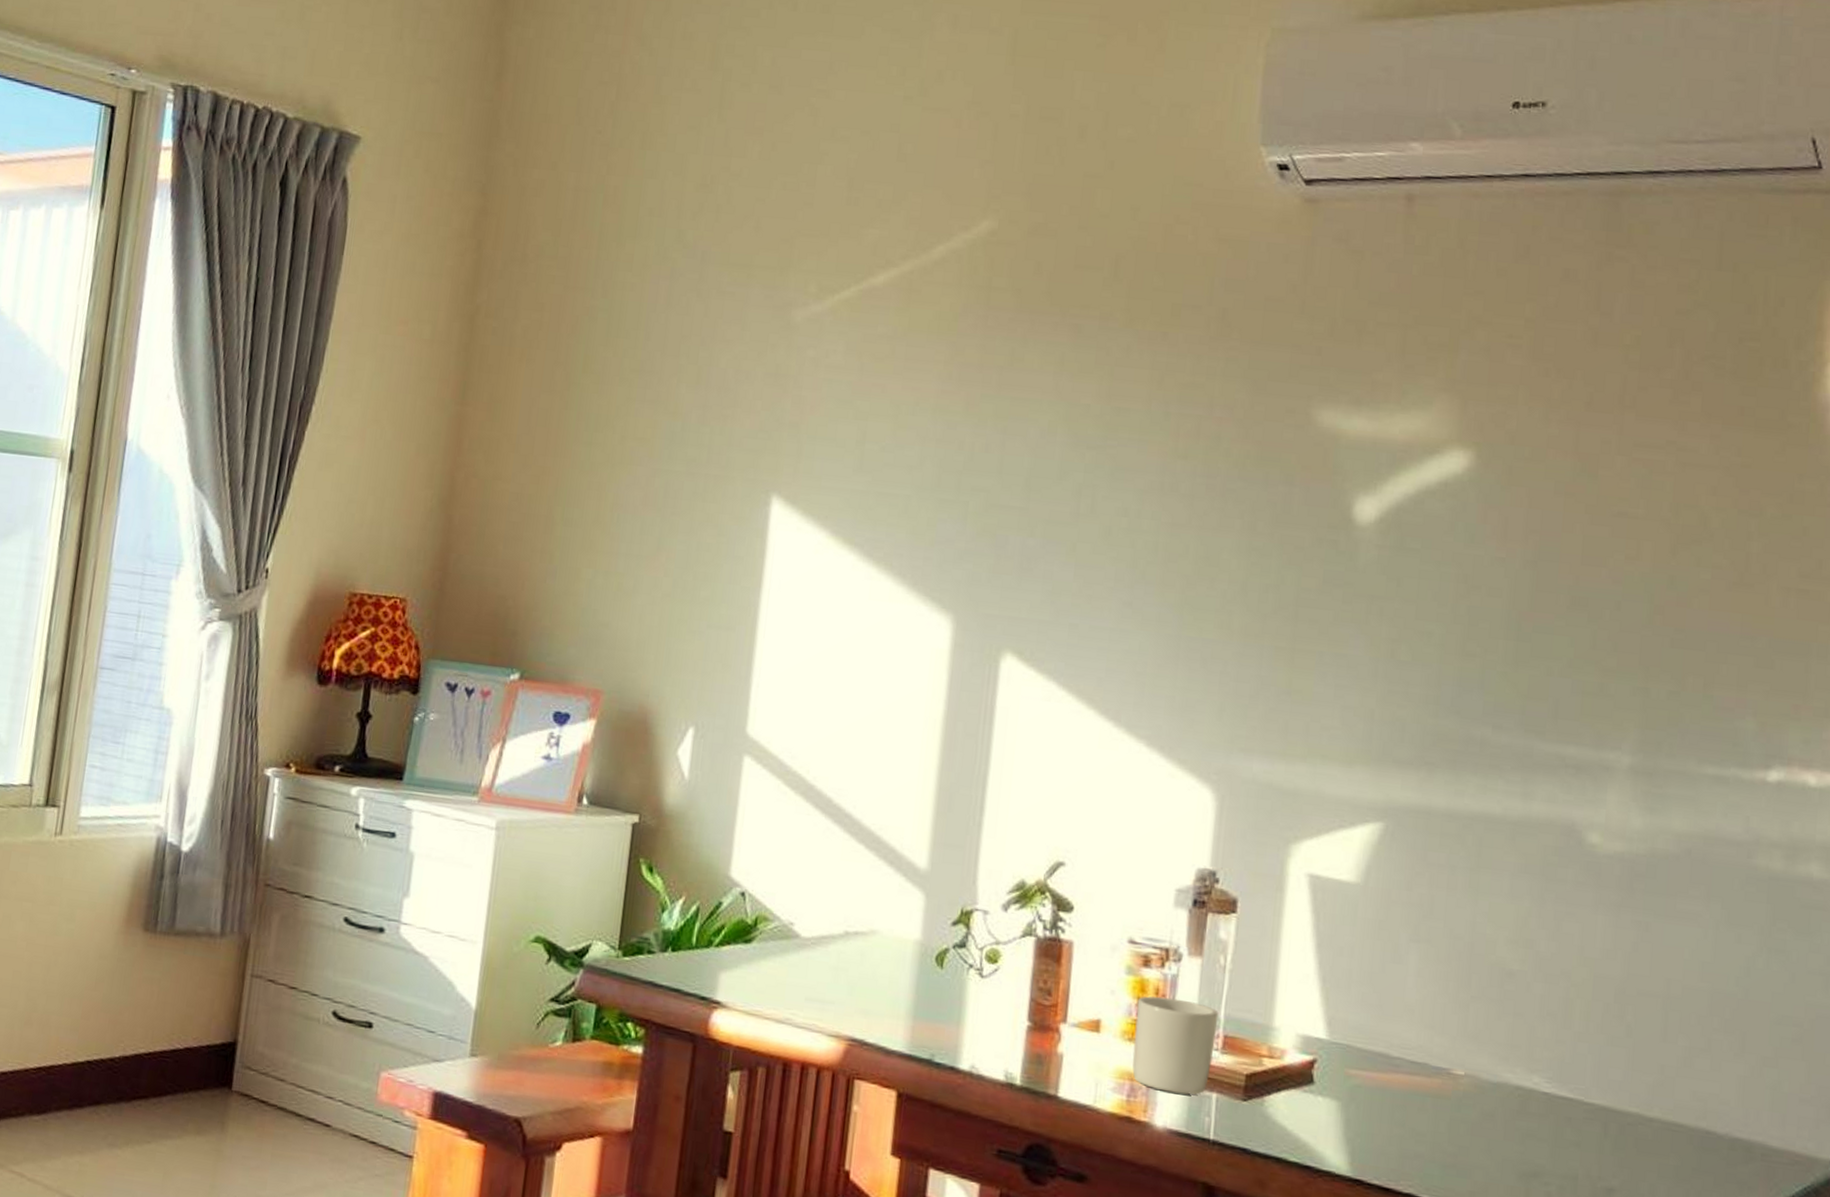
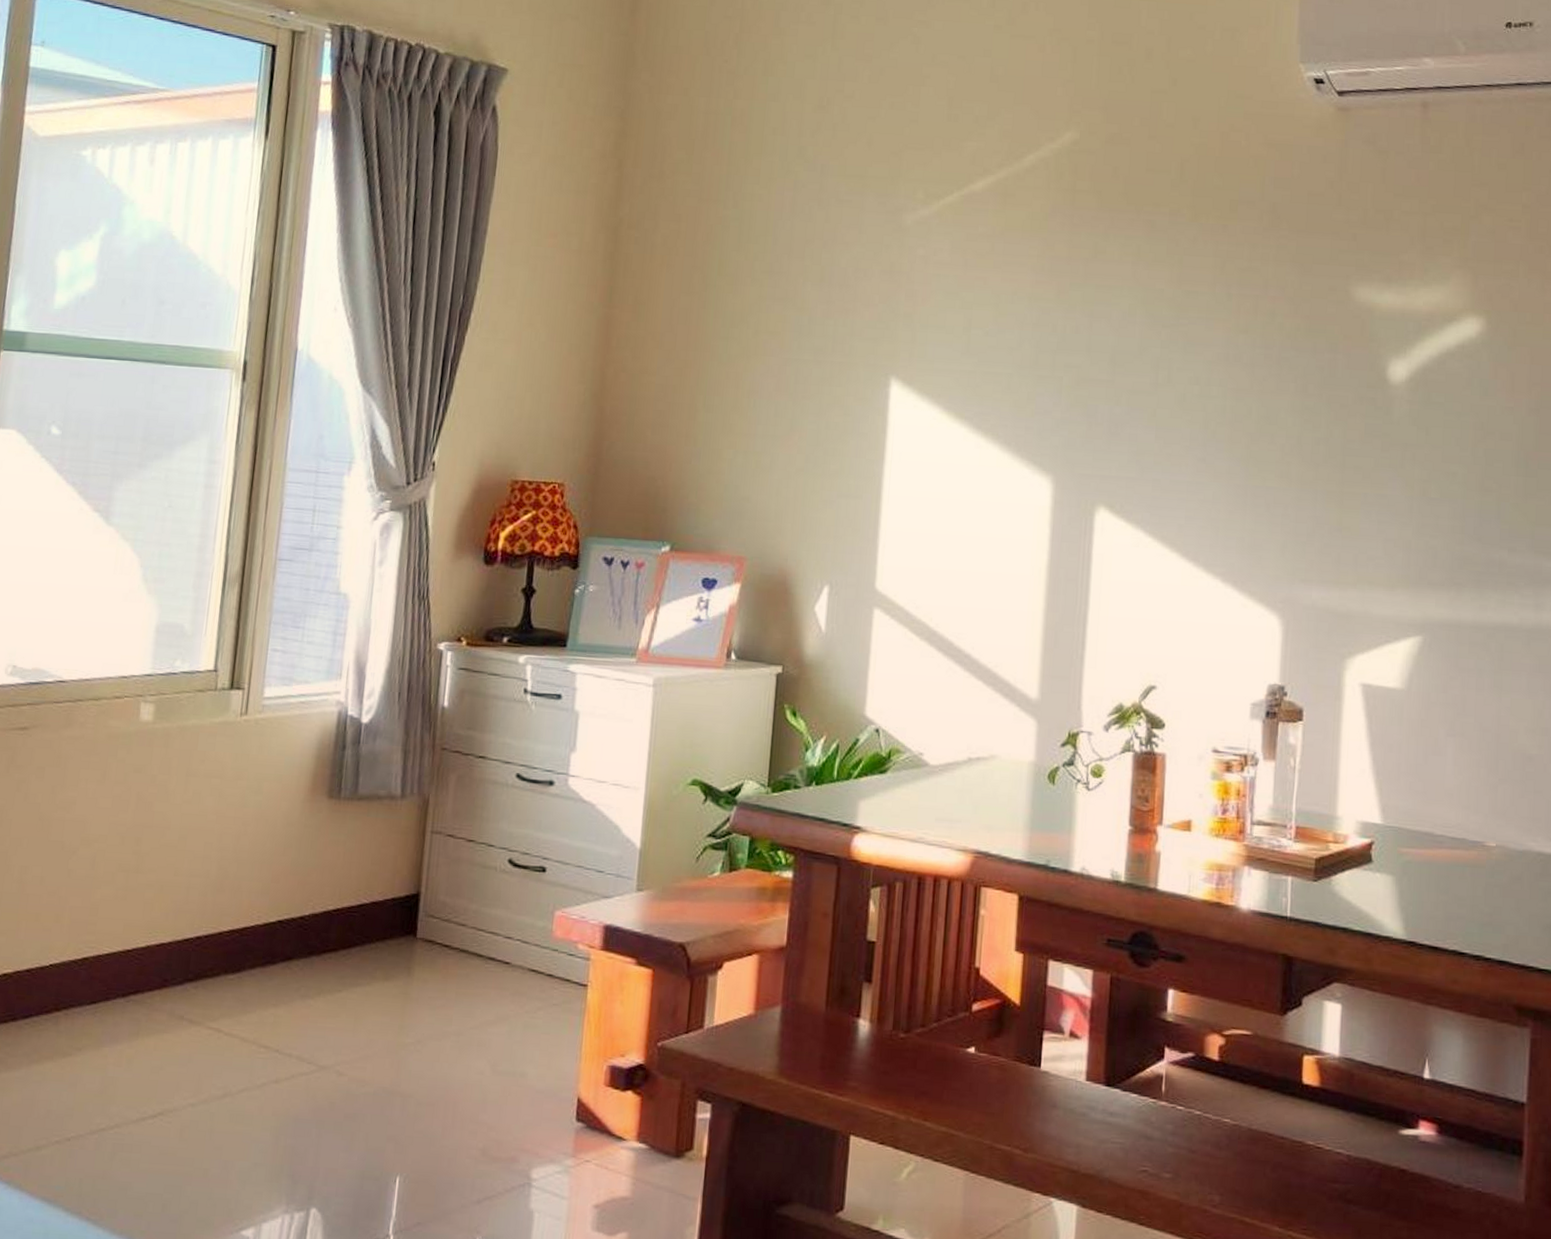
mug: present [1132,996,1219,1095] -> none [1219,797,1291,880]

